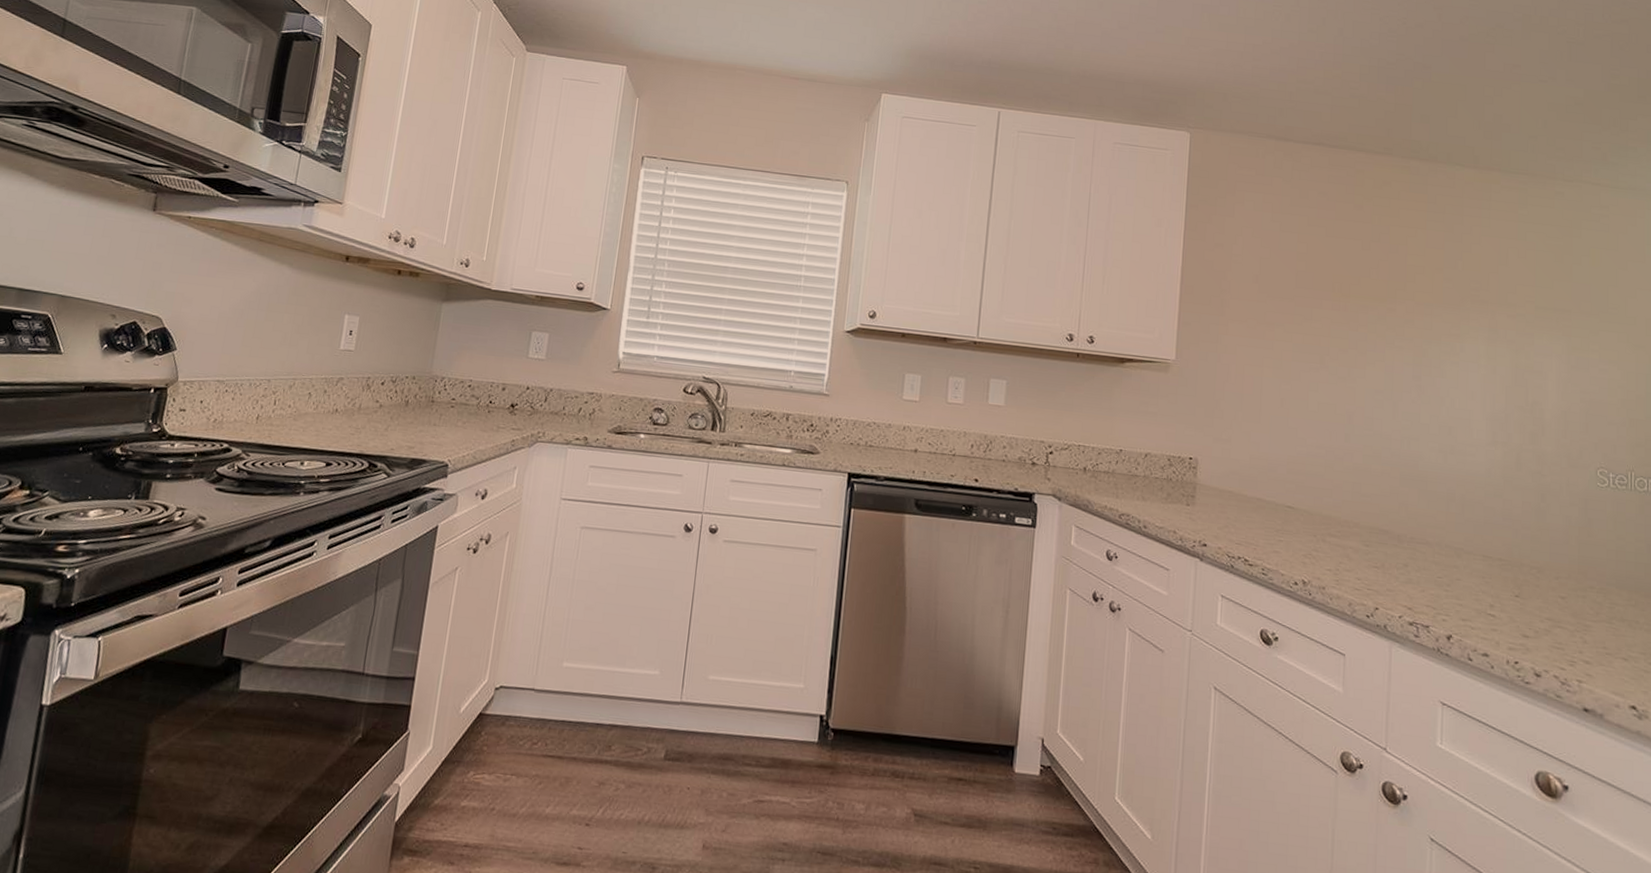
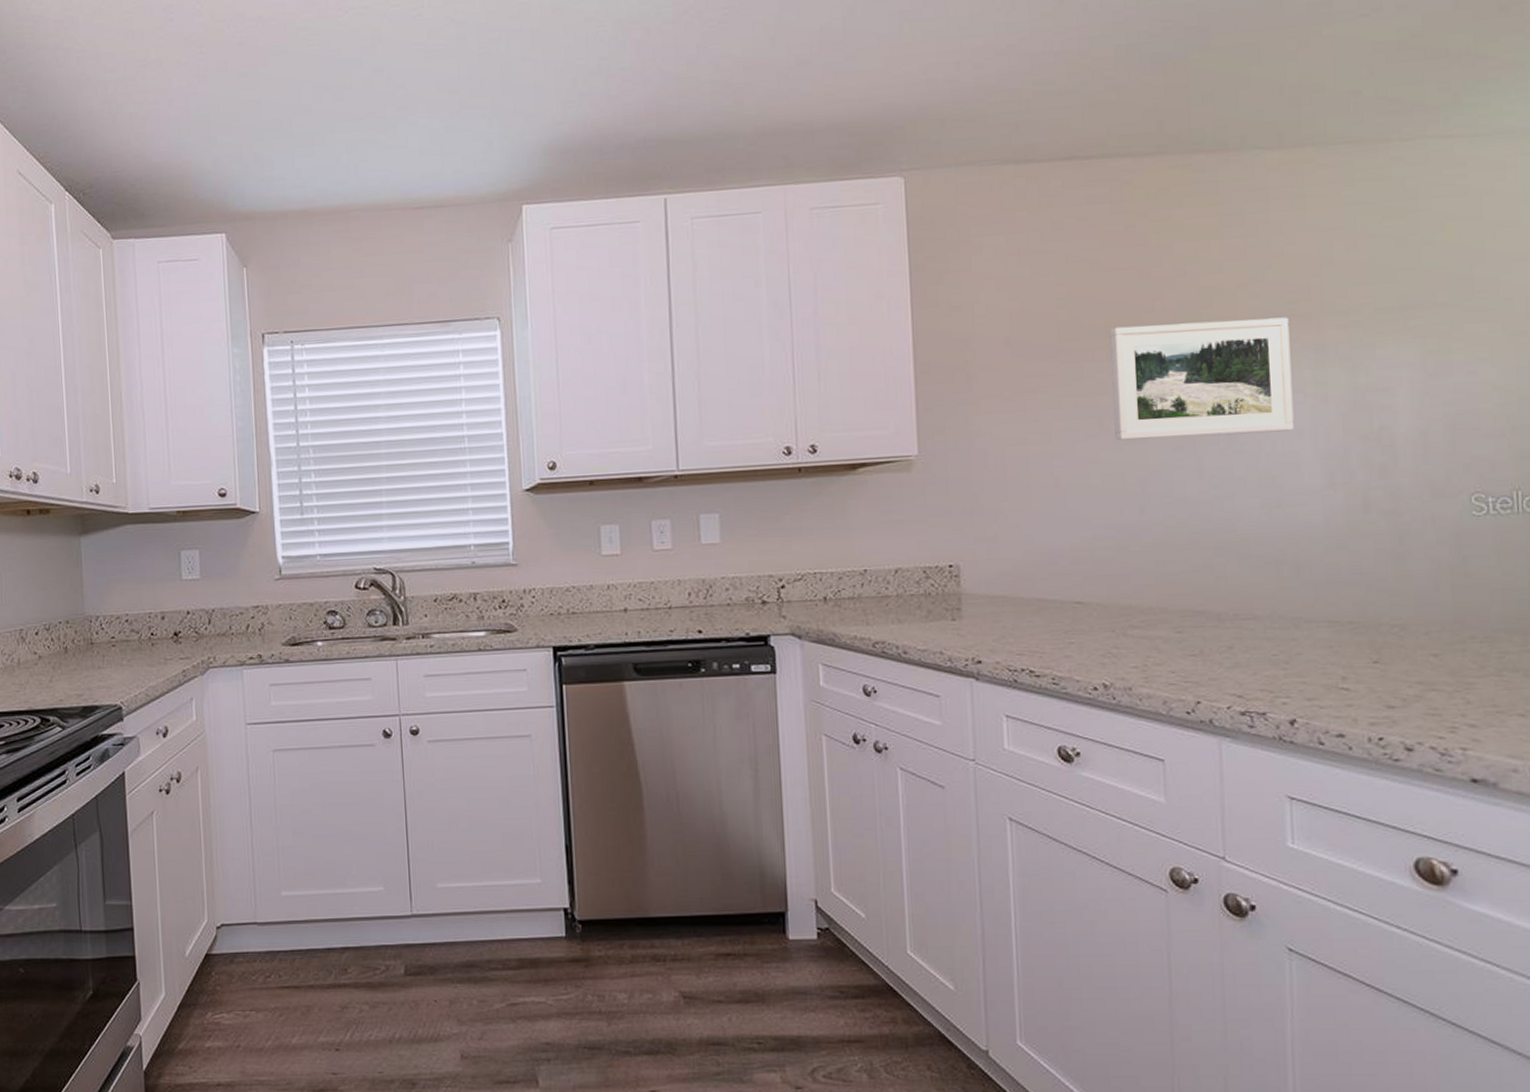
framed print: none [1332,284,1471,393] -> present [1110,317,1294,441]

